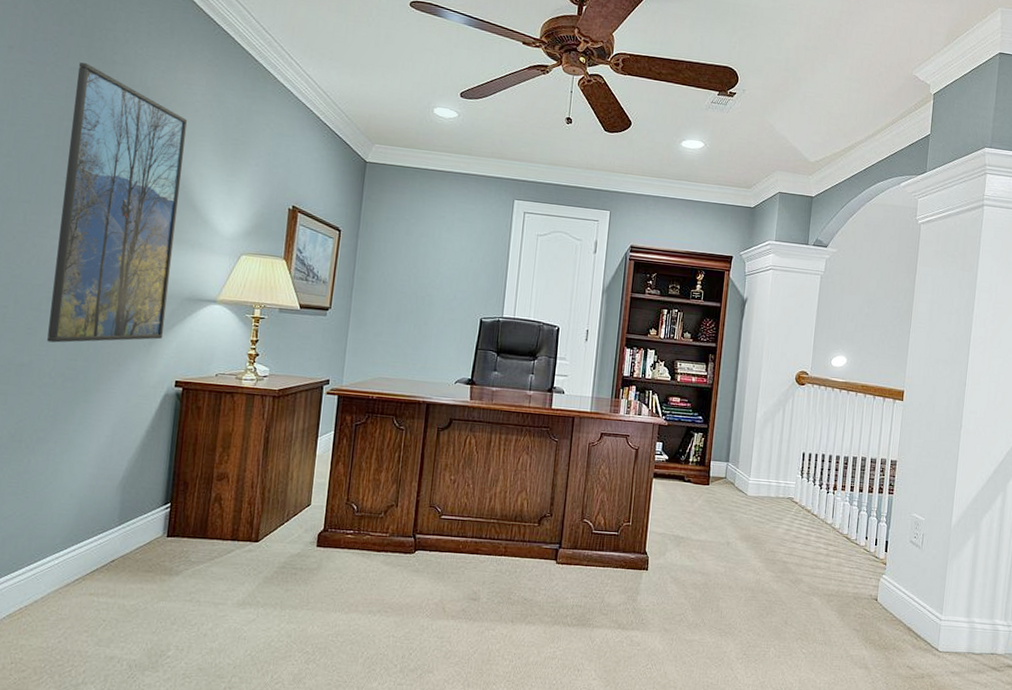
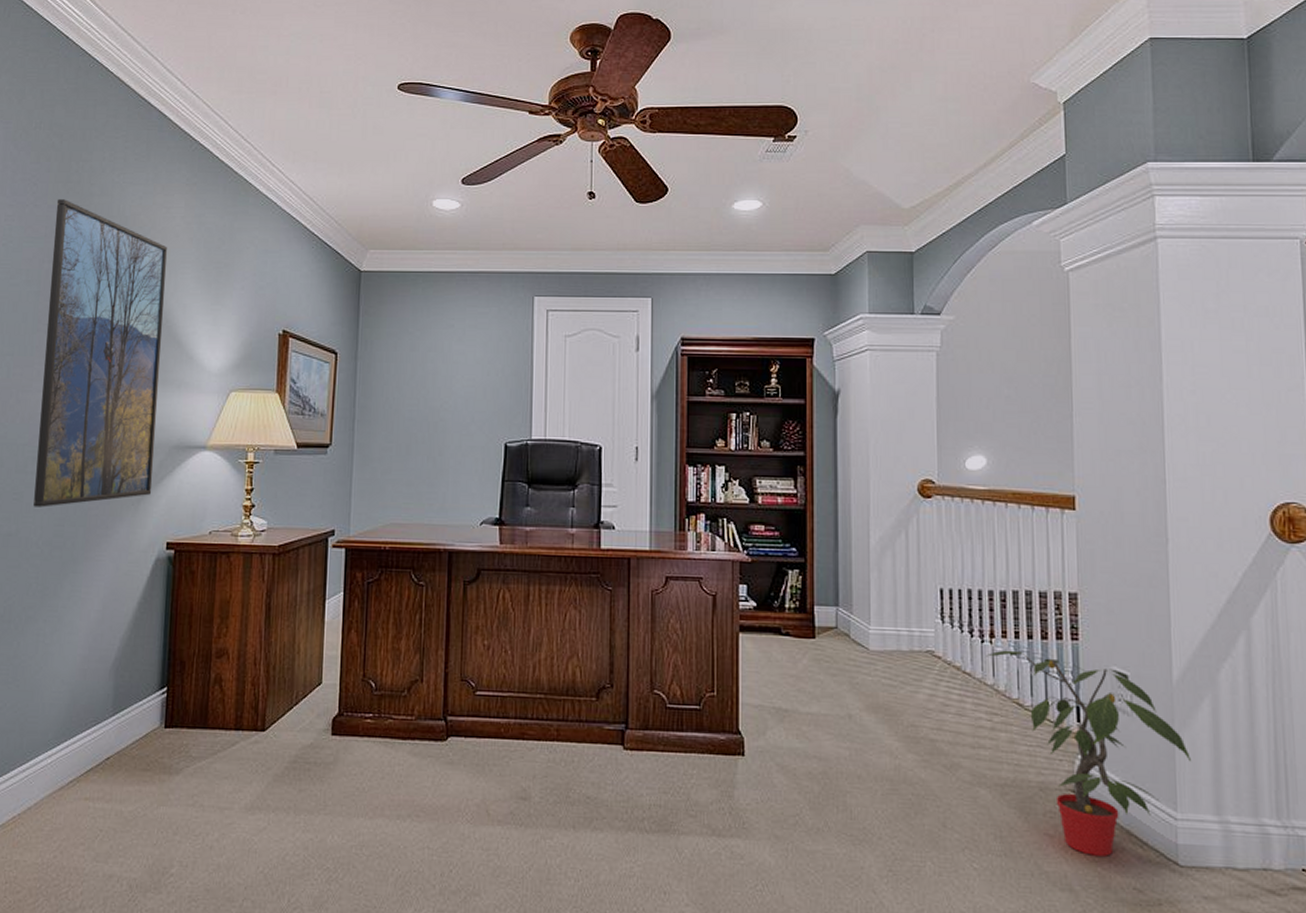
potted plant: none [829,499,956,645] -> present [986,650,1191,857]

